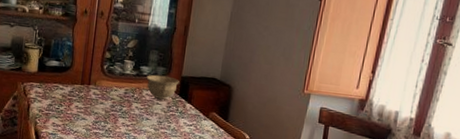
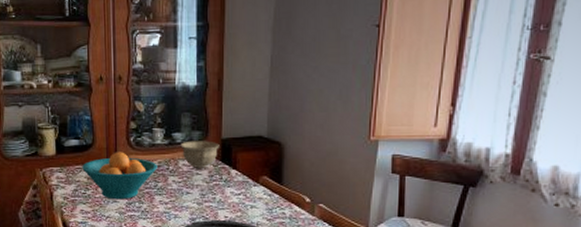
fruit bowl: none [58,76,124,118] -> present [82,152,157,200]

